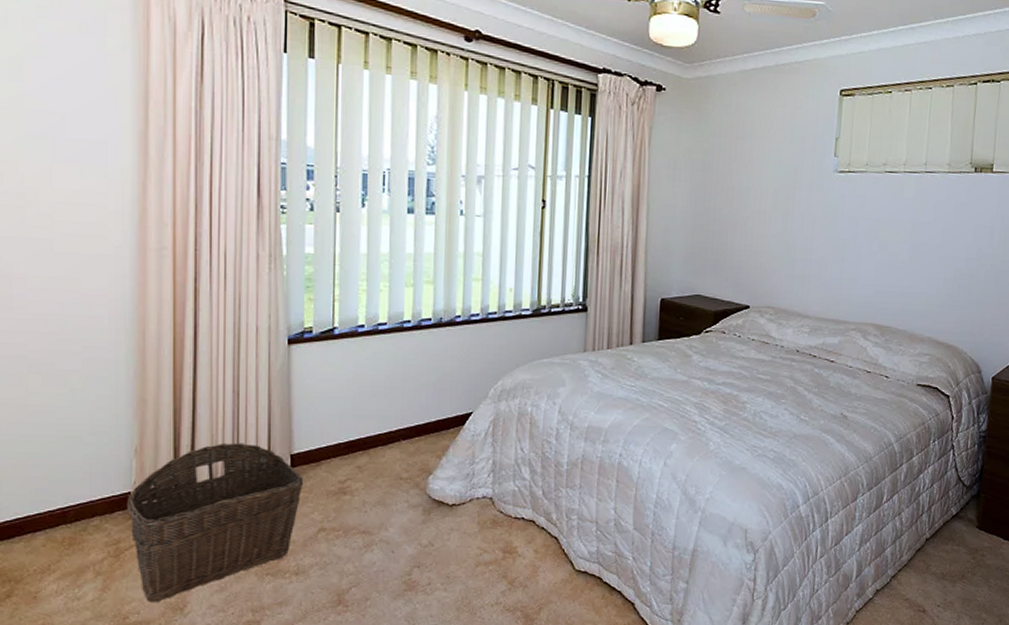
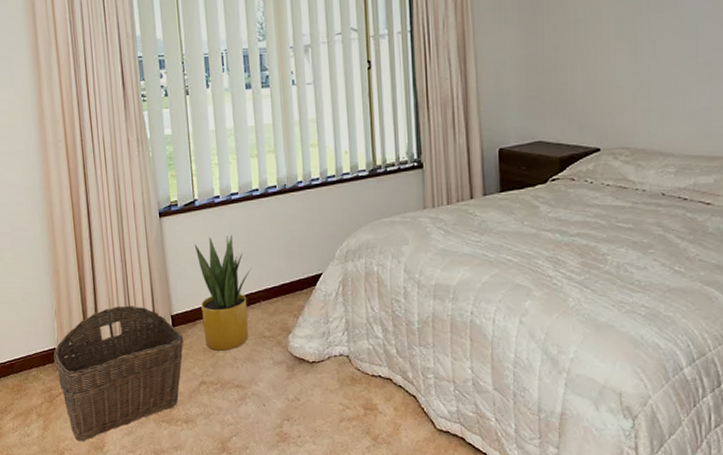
planter: none [328,367,395,494] -> present [194,234,253,351]

